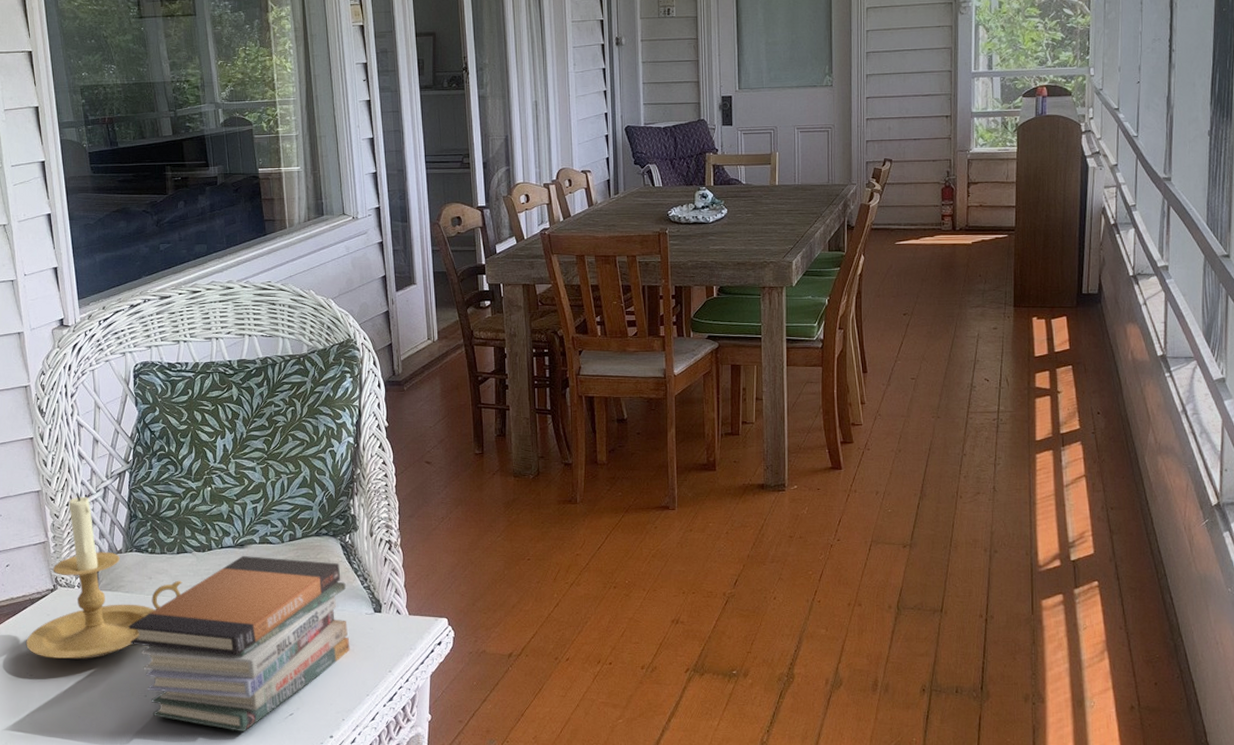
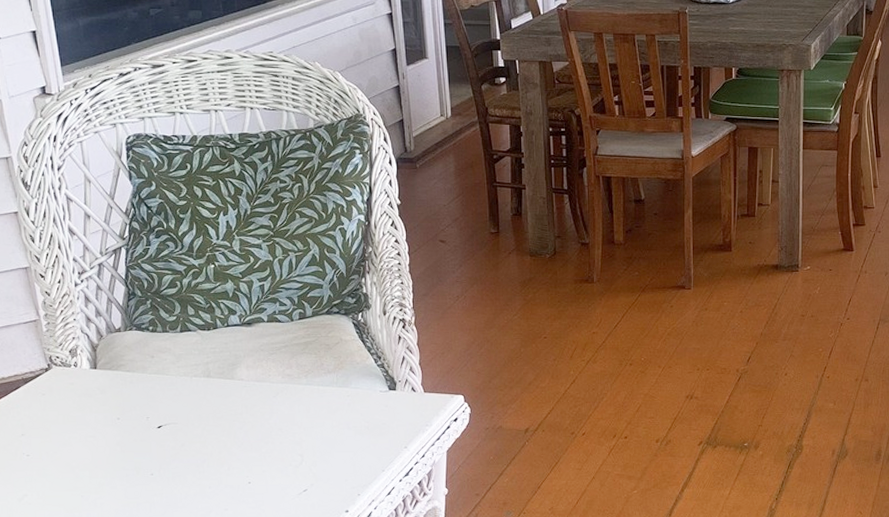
candle holder: present [26,492,183,659] -> none [21,269,187,439]
book stack: present [128,556,350,732] -> none [131,334,365,509]

